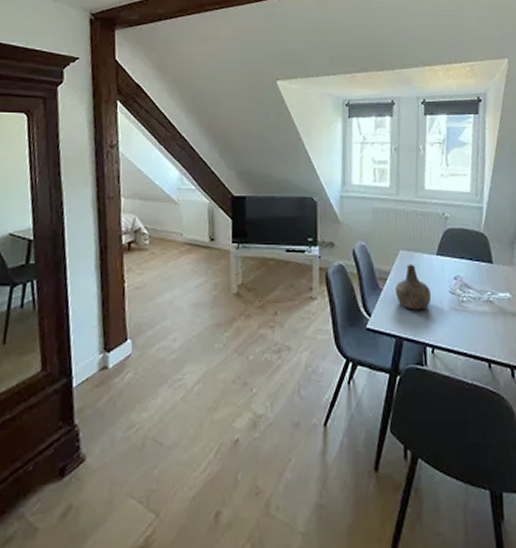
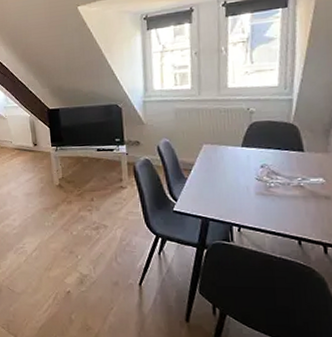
bottle: present [396,263,432,310] -> none [200,155,237,196]

